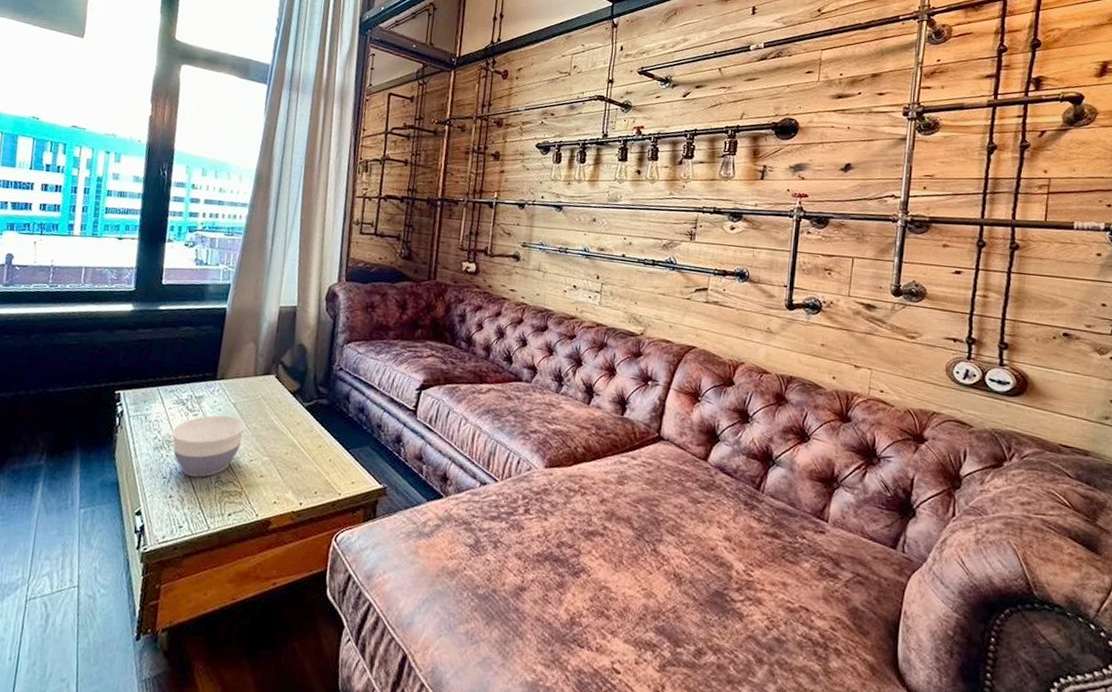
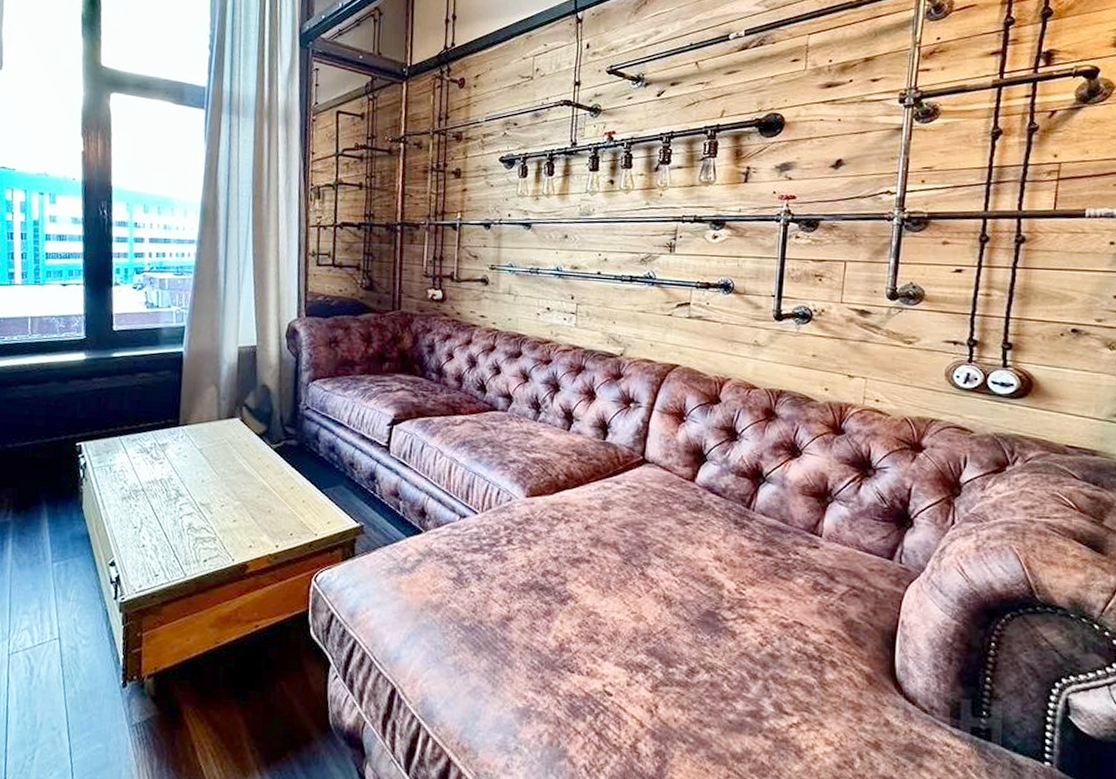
bowl: present [171,415,246,478] -> none [138,461,214,526]

